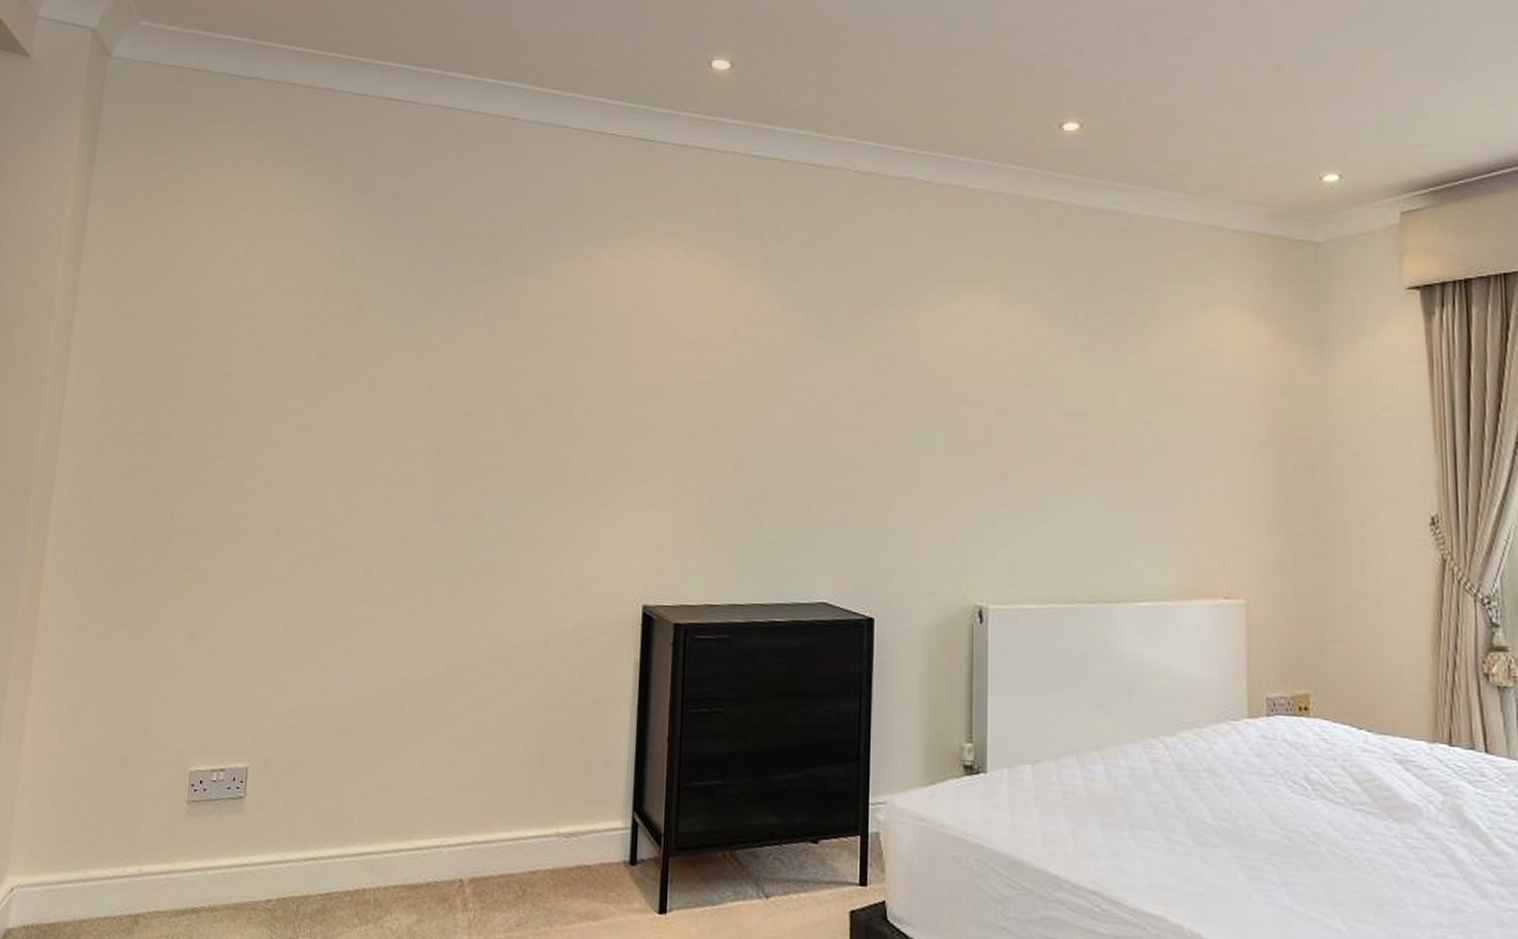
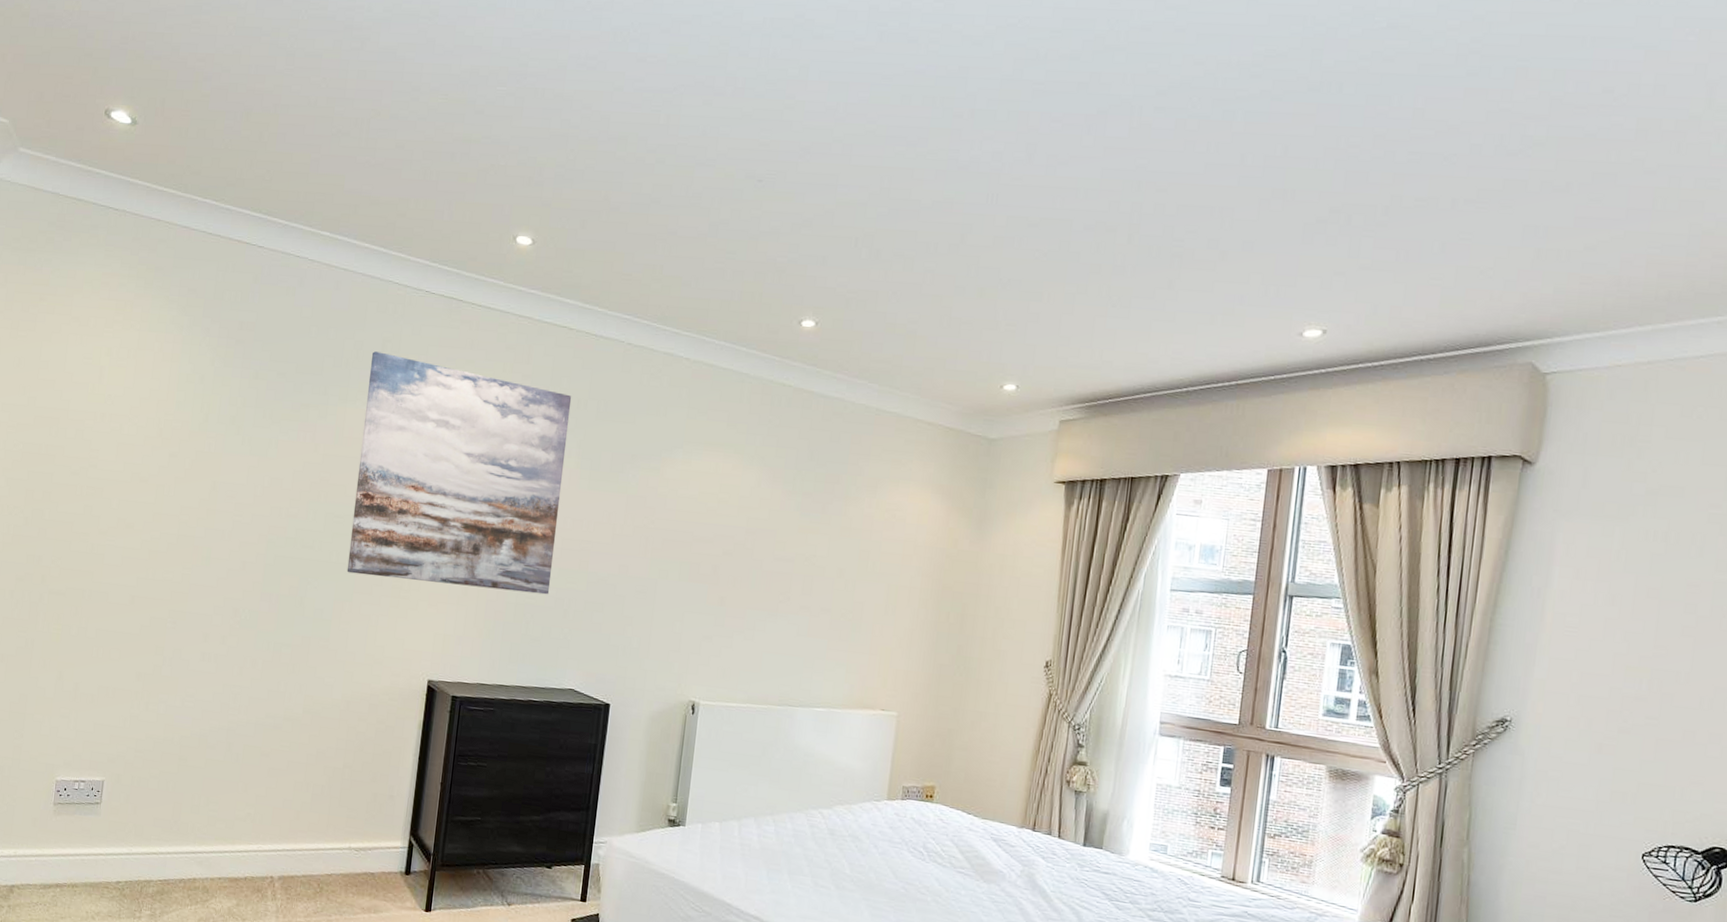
wall art: none [535,209,793,485] -> present [346,351,572,595]

